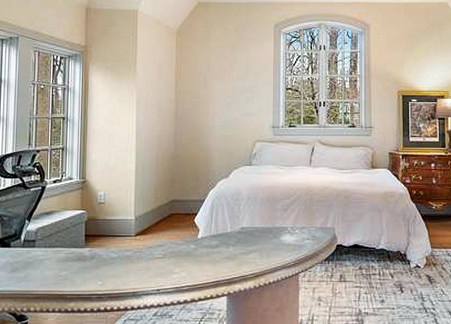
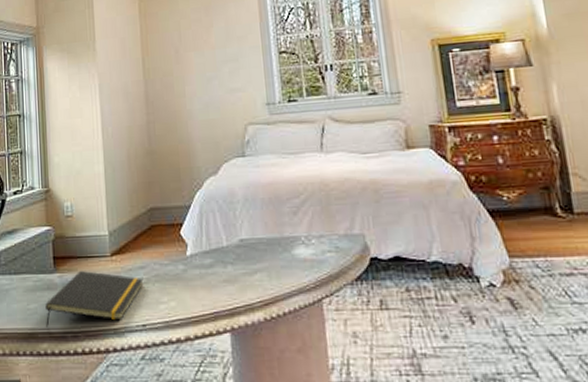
notepad: none [74,246,161,290] -> present [45,270,144,327]

